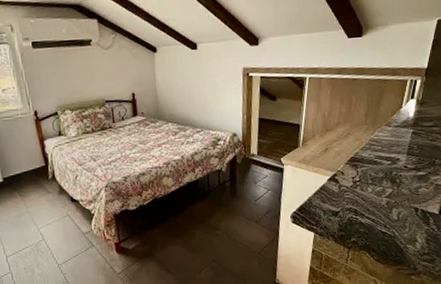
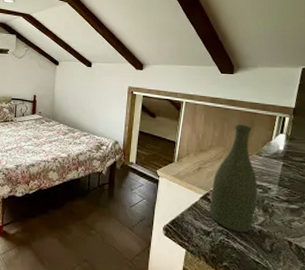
bottle: none [337,94,387,208] -> present [209,124,258,233]

